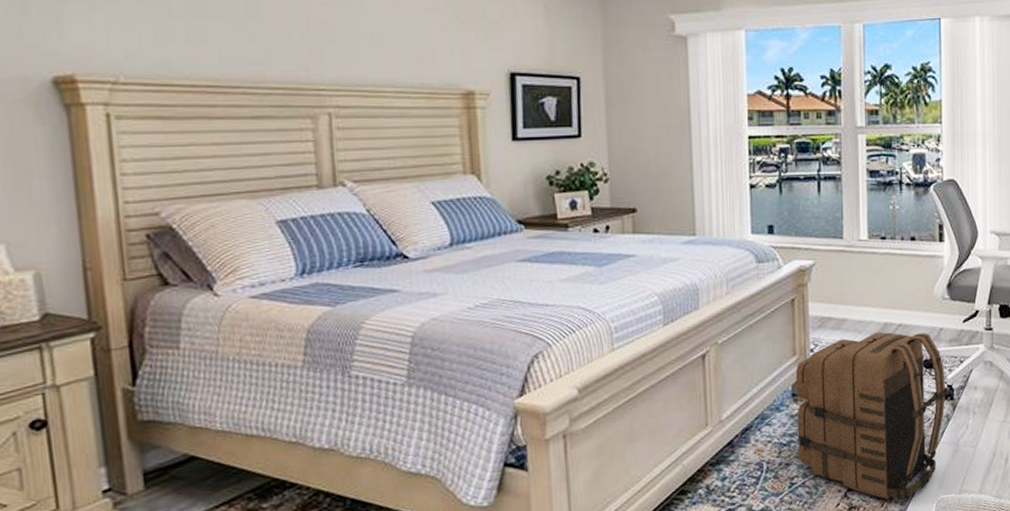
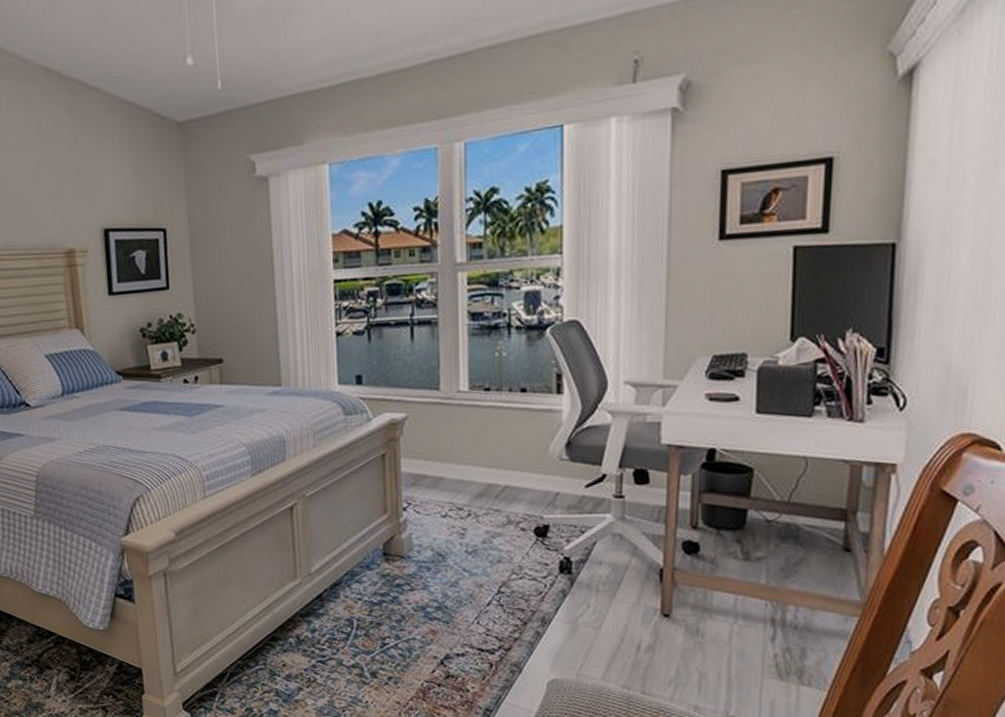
backpack: present [795,332,948,500] -> none [387,493,564,676]

